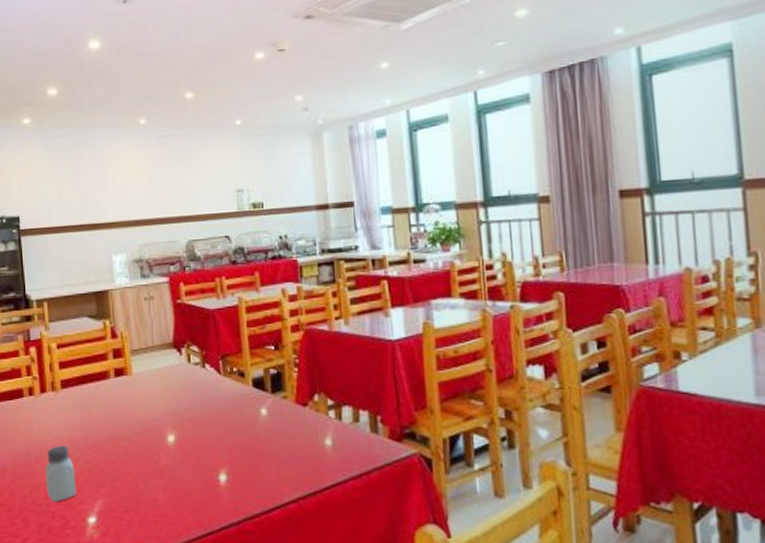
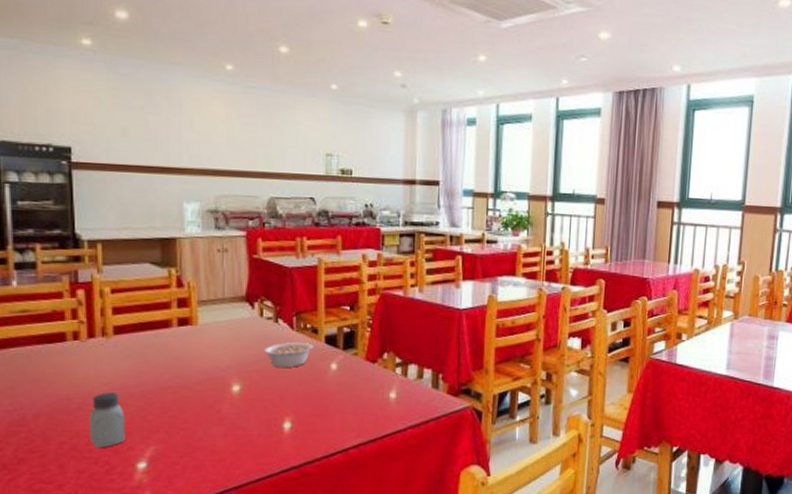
legume: none [194,388,248,415] -> present [264,342,320,368]

